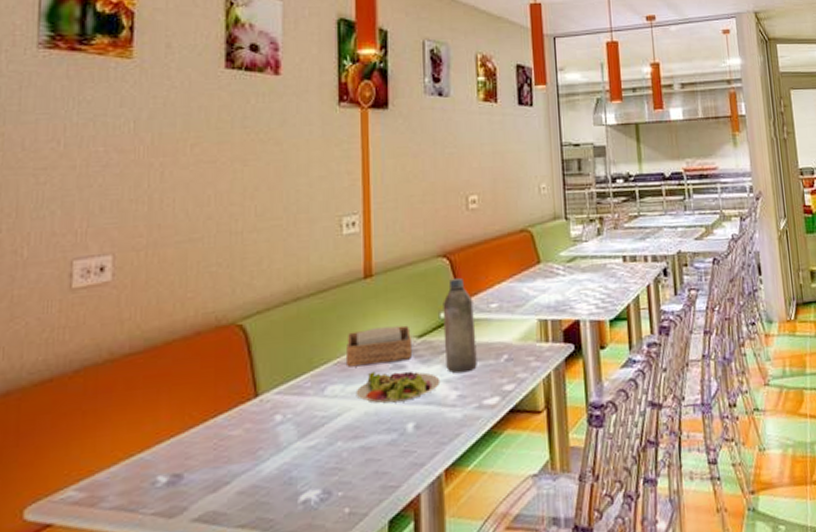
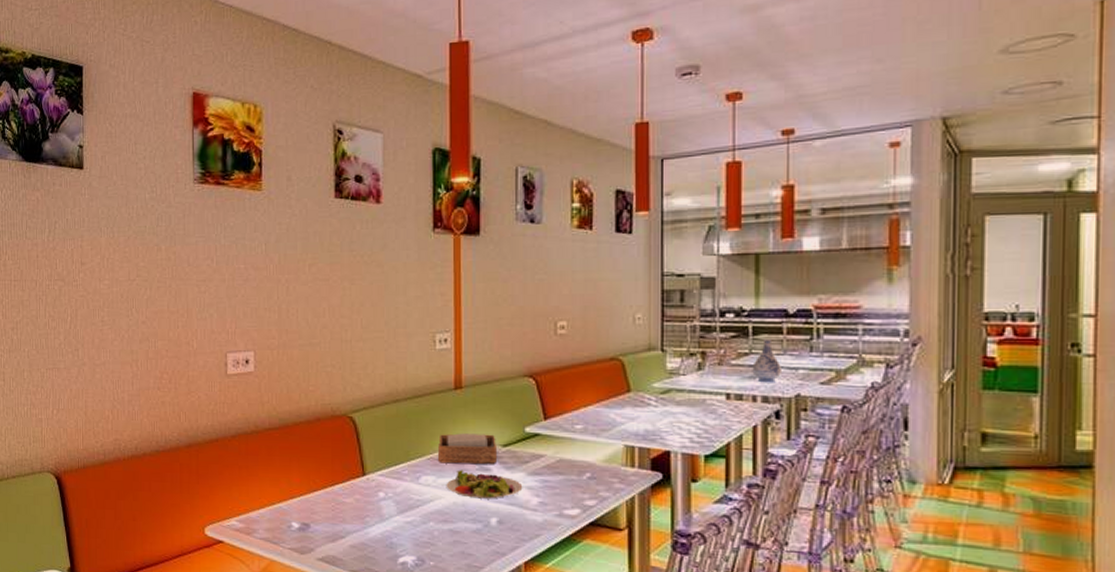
water bottle: present [443,278,477,373] -> none [527,398,559,483]
vase: none [641,200,665,243] -> present [752,338,781,383]

